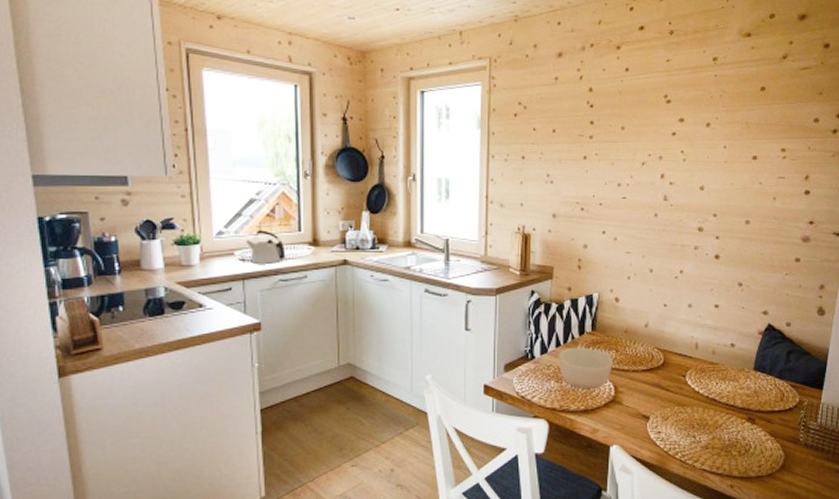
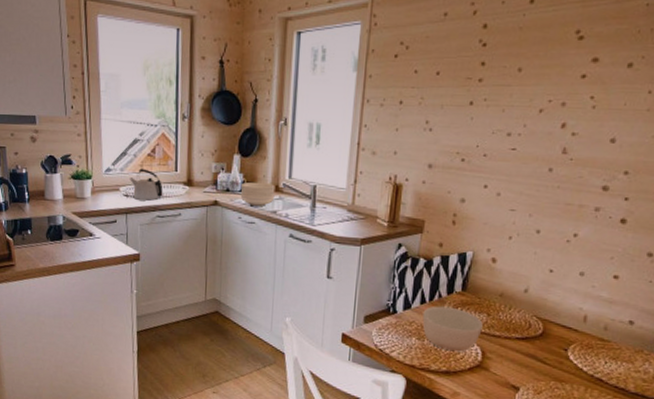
bowl: none [371,238,407,263] -> present [240,181,275,206]

